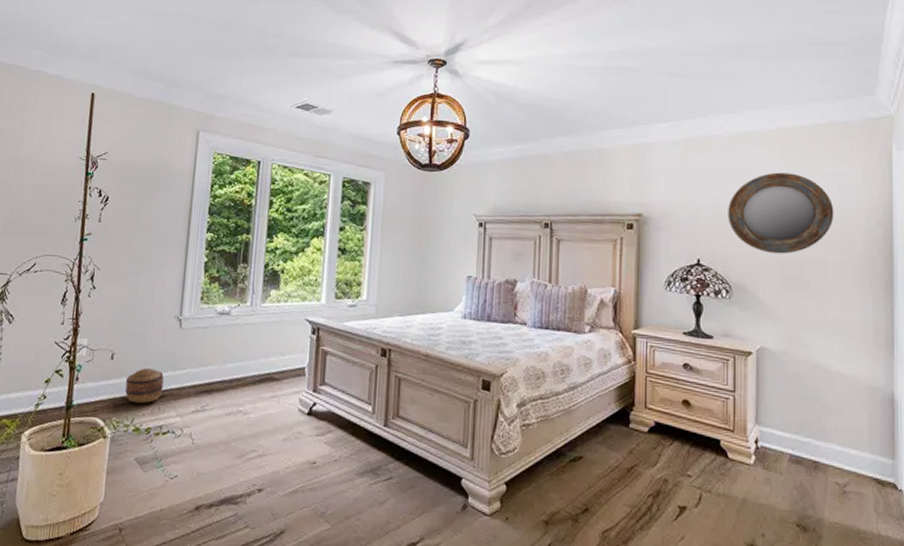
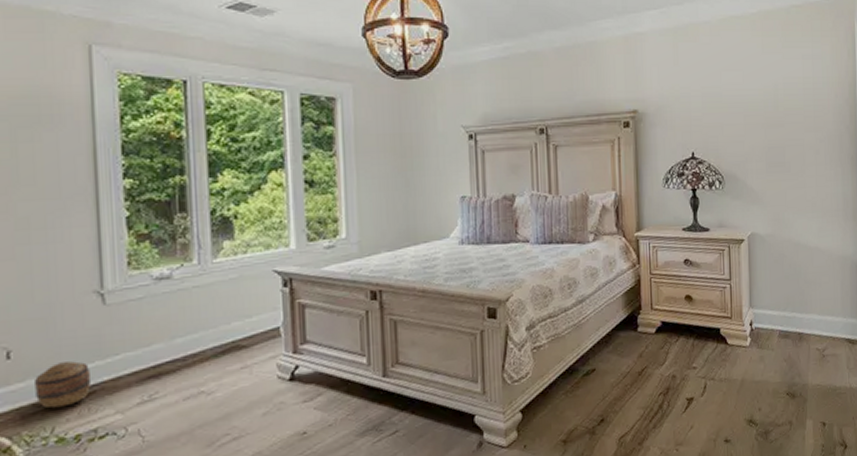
home mirror: present [728,172,834,254] -> none [717,57,809,140]

